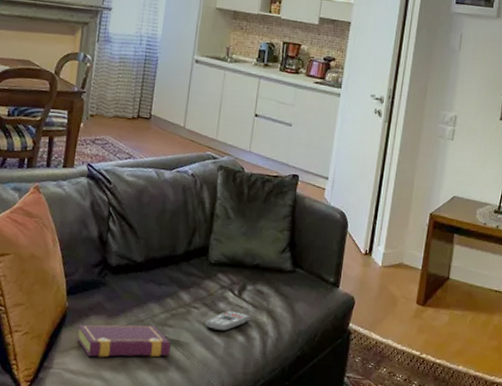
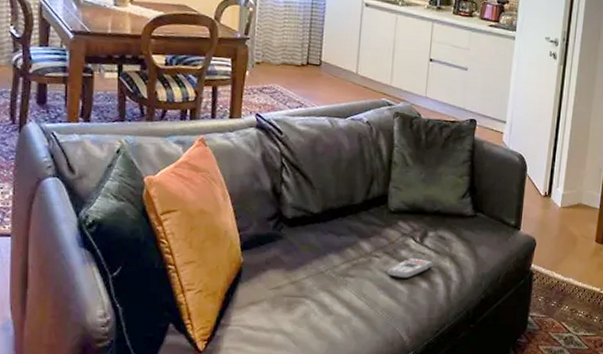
book: present [76,324,171,358] -> none [254,276,353,312]

